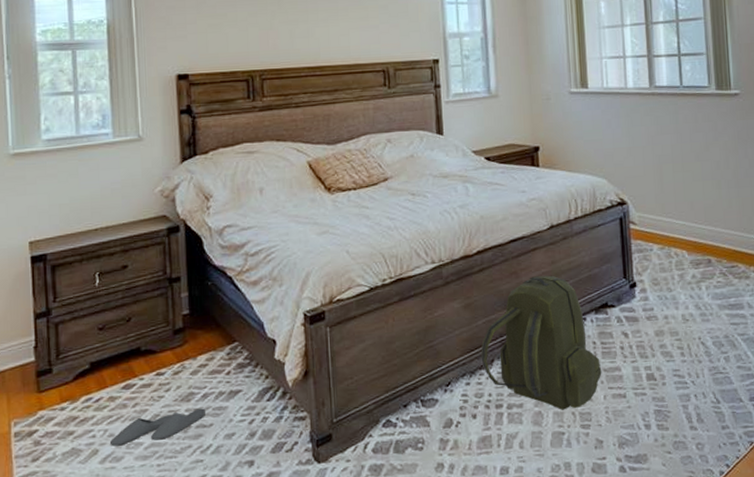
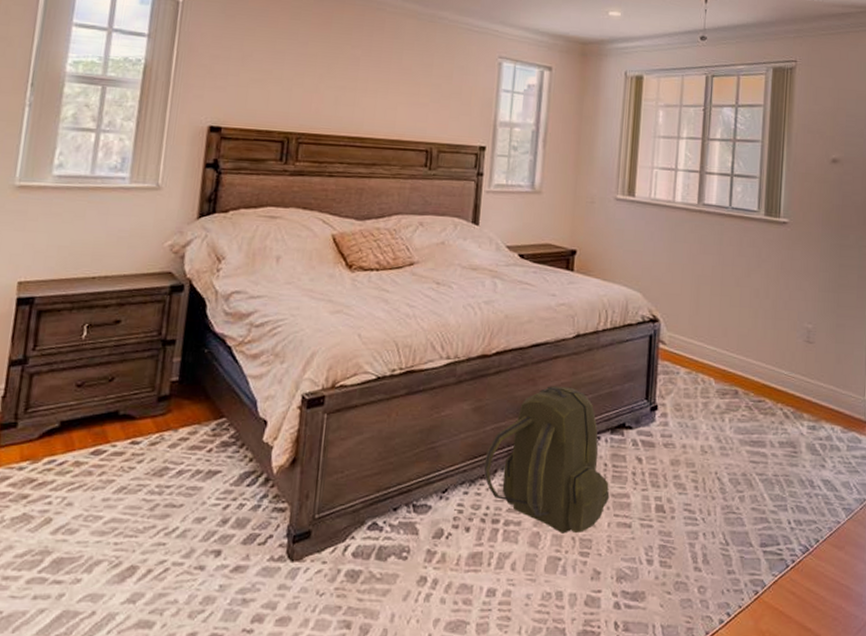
slippers: present [109,408,206,447] -> none [65,486,179,517]

